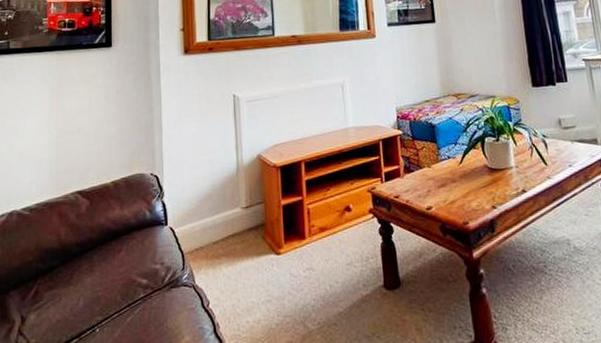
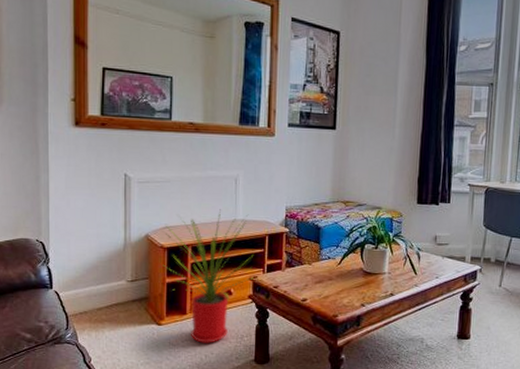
house plant: none [276,119,372,272] -> present [163,209,254,344]

